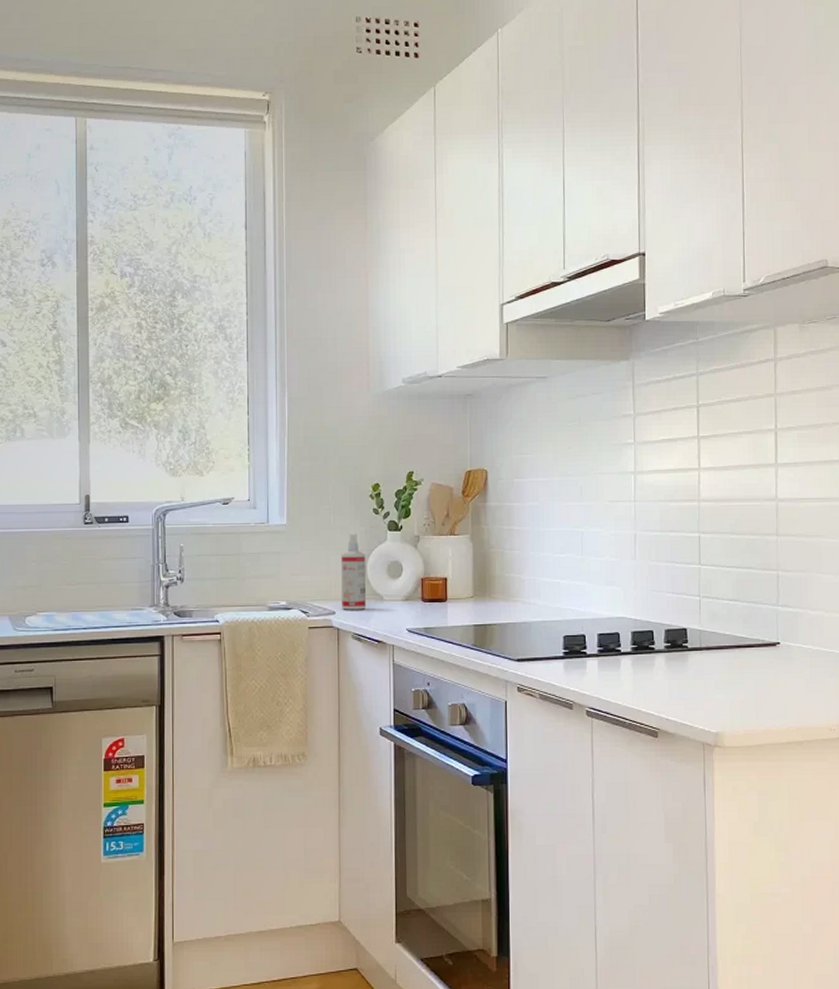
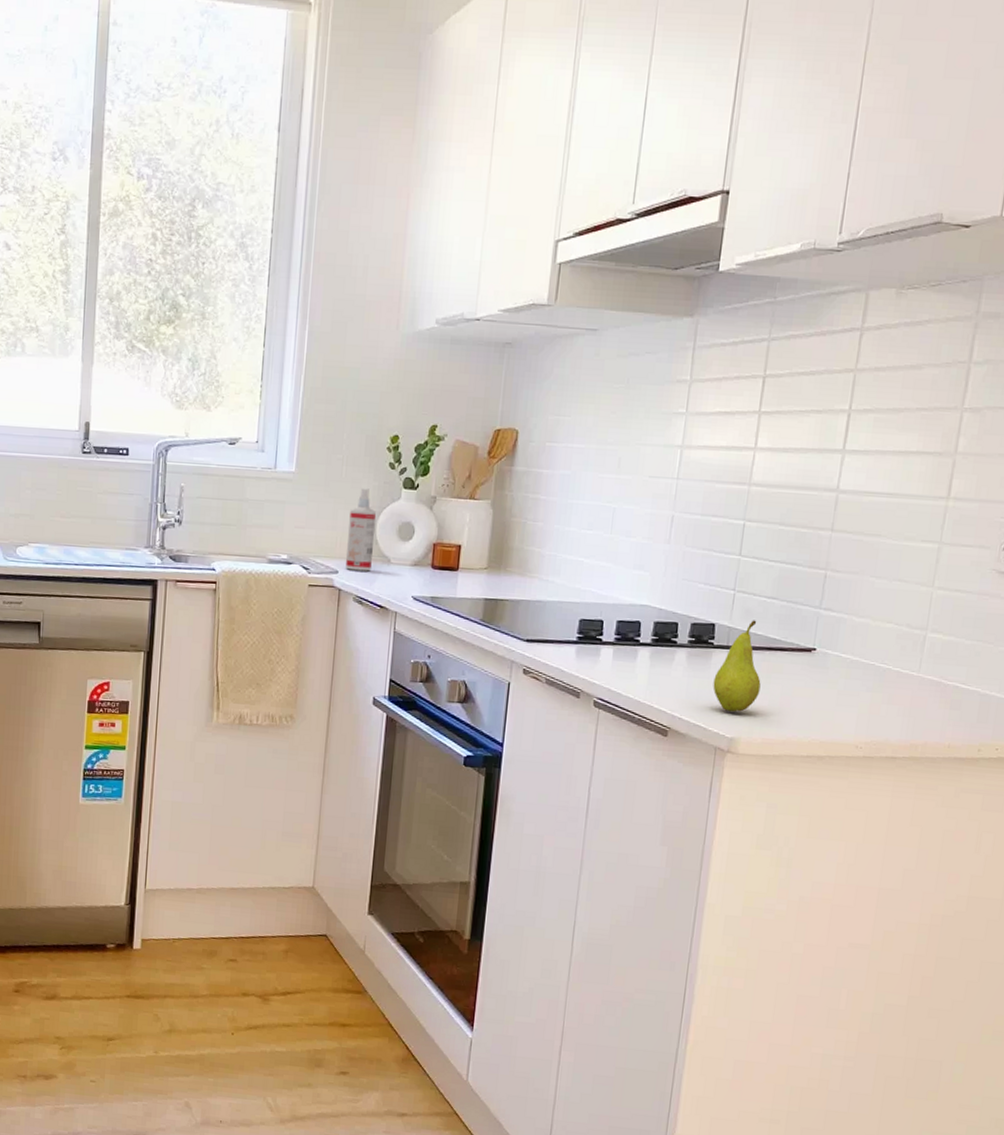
fruit: none [692,622,736,708] -> present [713,620,761,712]

